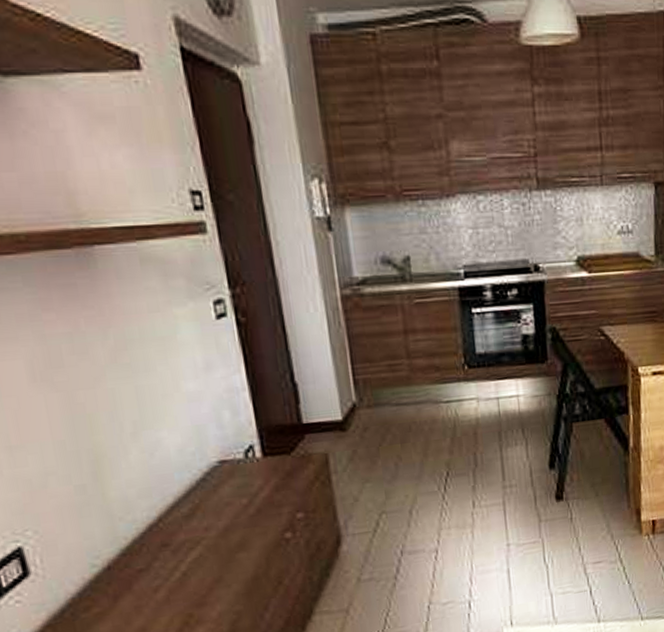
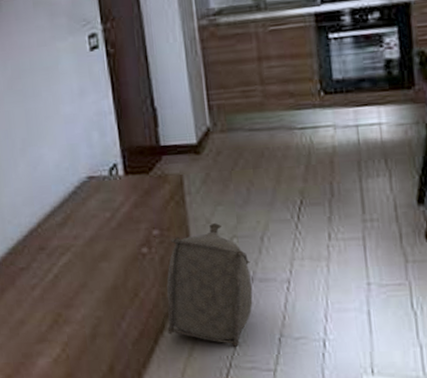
backpack: none [313,500,403,621] -> present [166,222,253,347]

